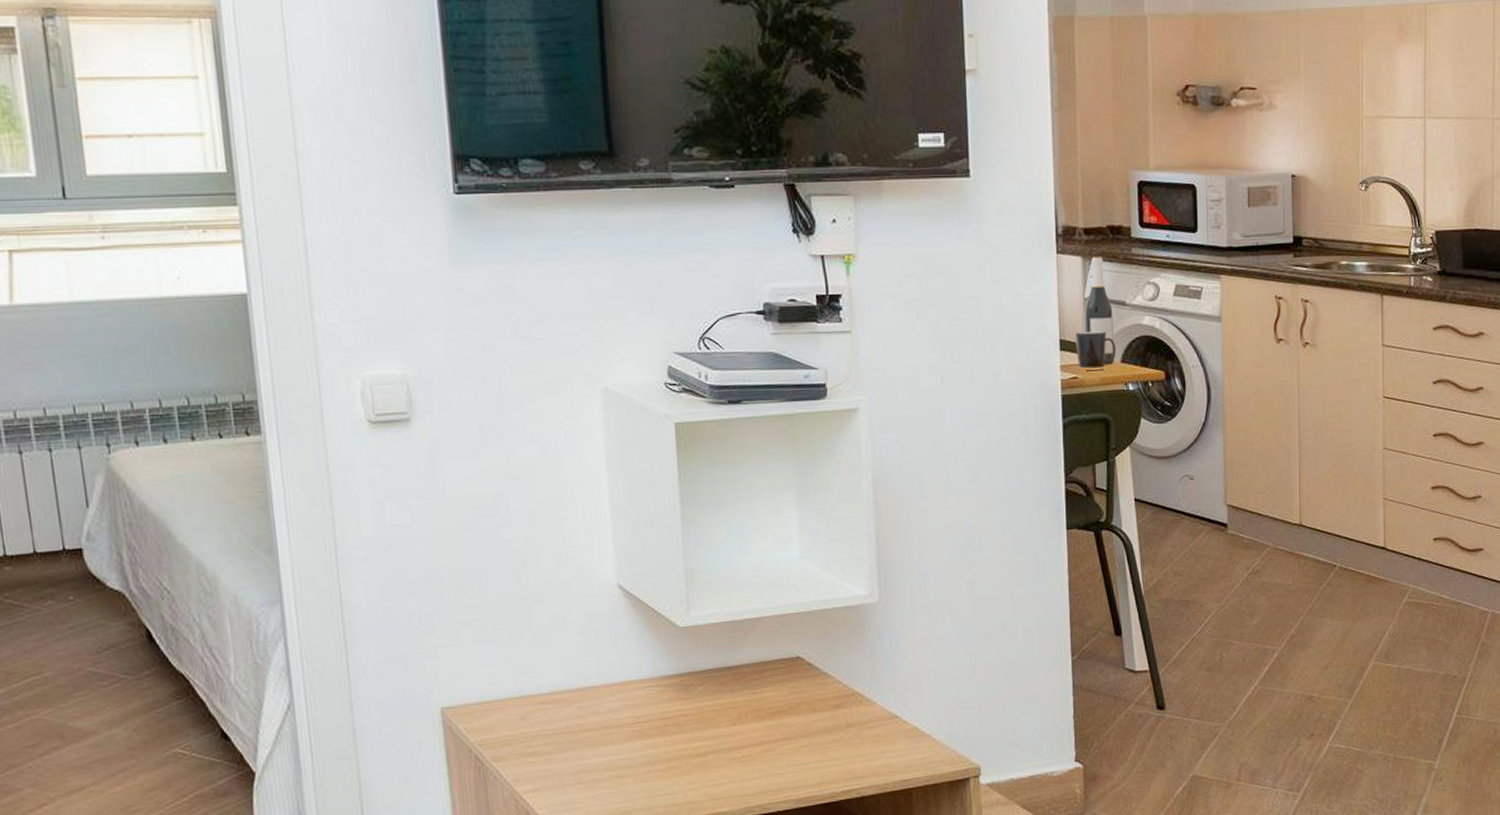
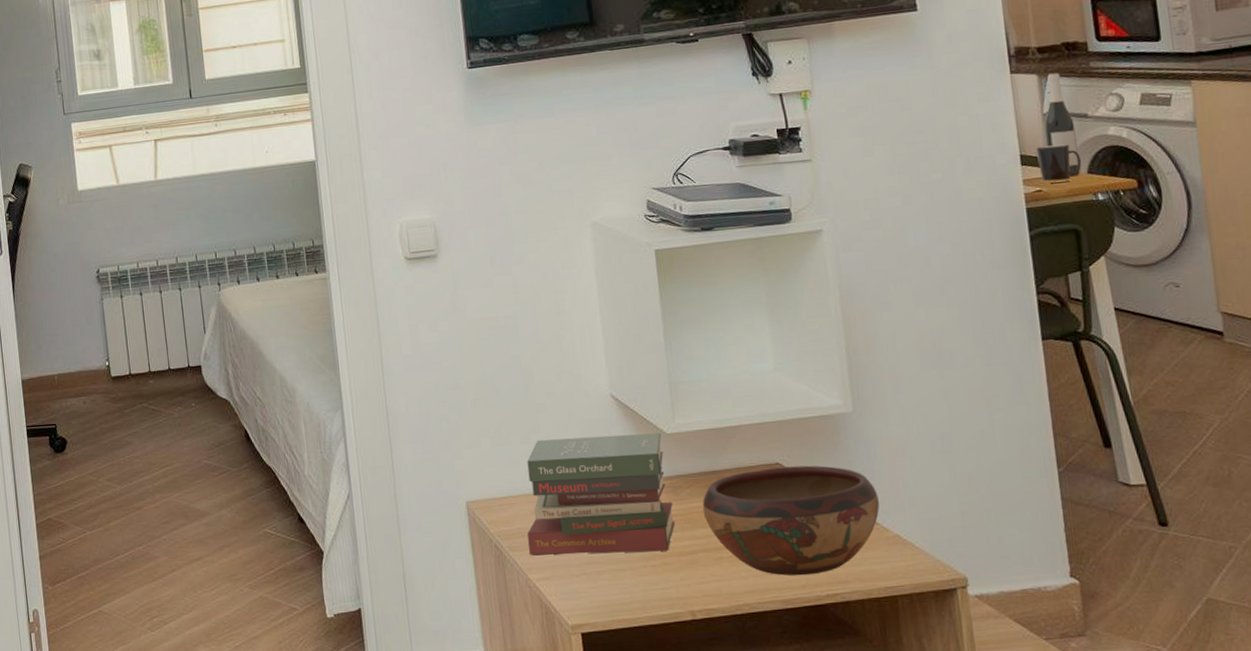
books: none [515,626,685,765] -> present [527,433,676,555]
decorative bowl: none [715,658,901,774] -> present [702,465,880,576]

